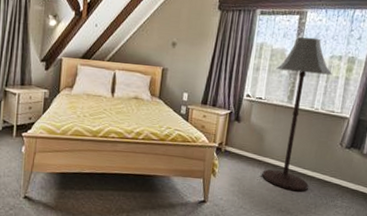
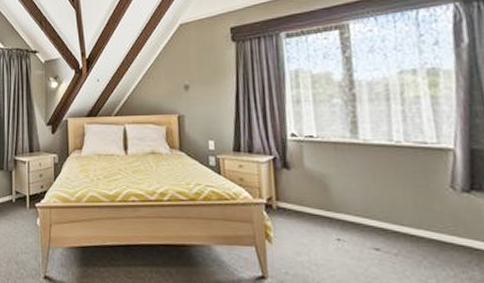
floor lamp: present [262,37,333,192] -> none [323,52,417,259]

